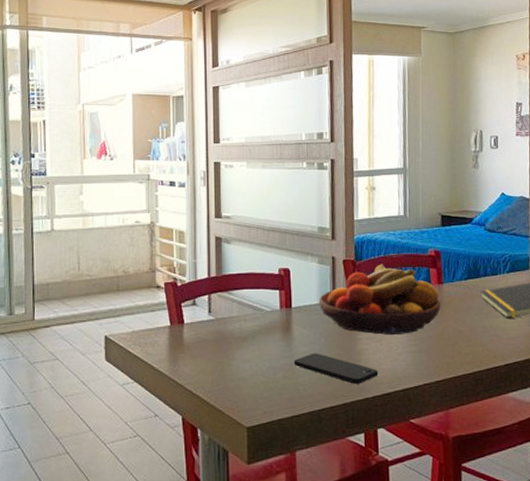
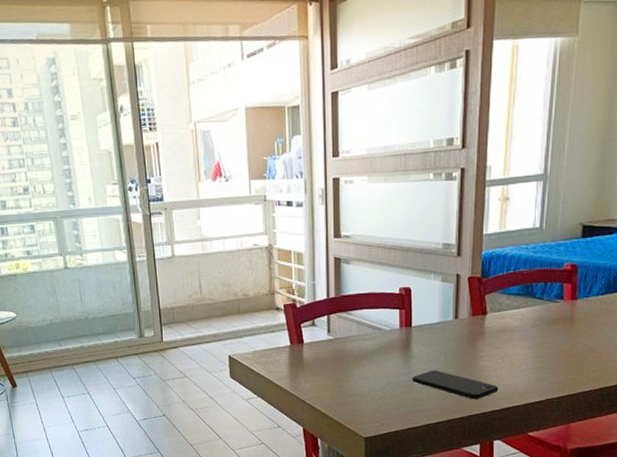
fruit bowl: present [319,264,441,336] -> none [441,280,572,353]

